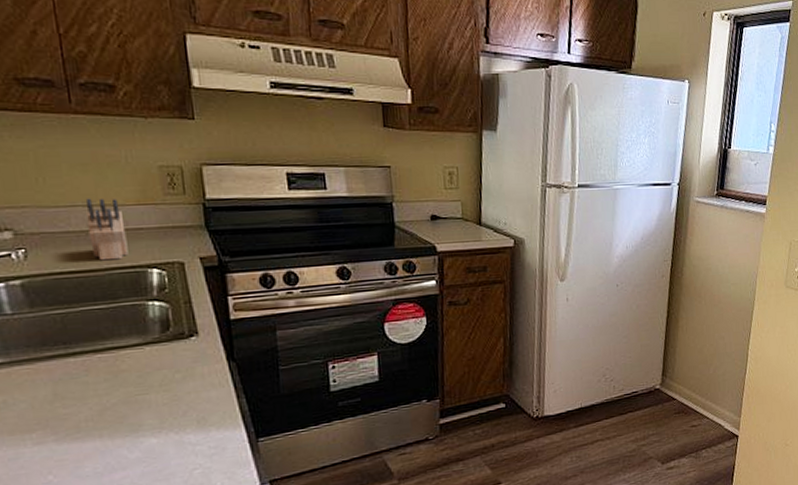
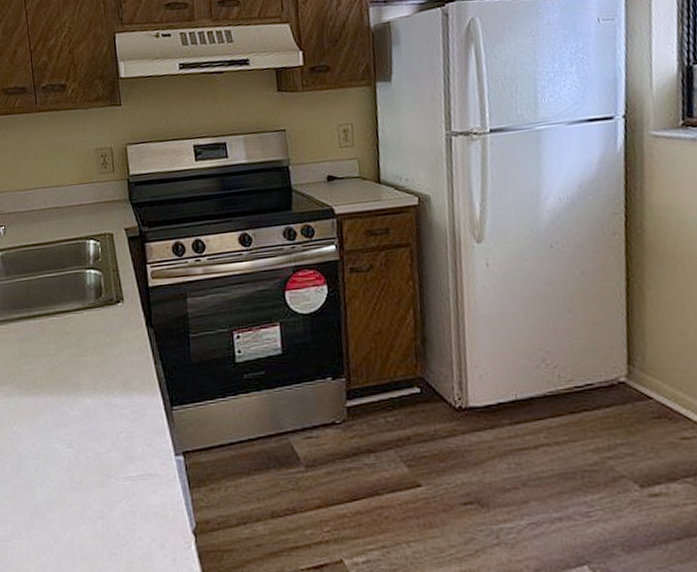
knife block: present [85,198,128,261] -> none [44,180,73,234]

